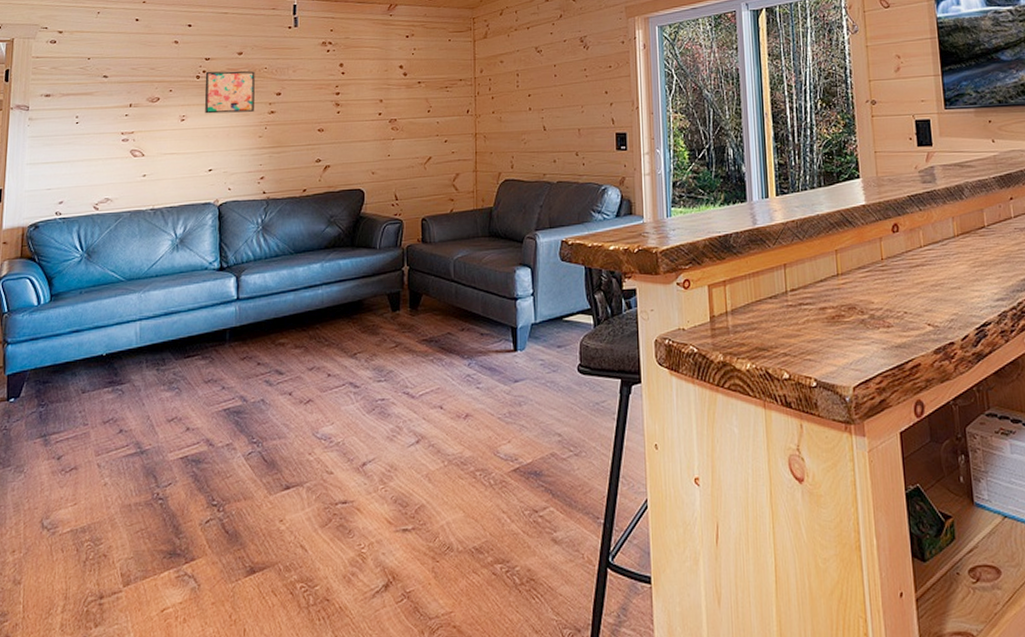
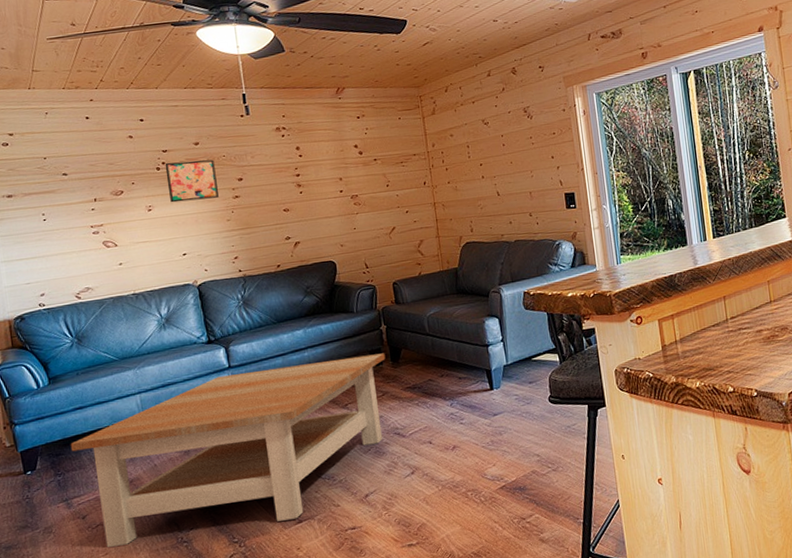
coffee table: none [59,297,404,496] -> present [70,353,386,547]

